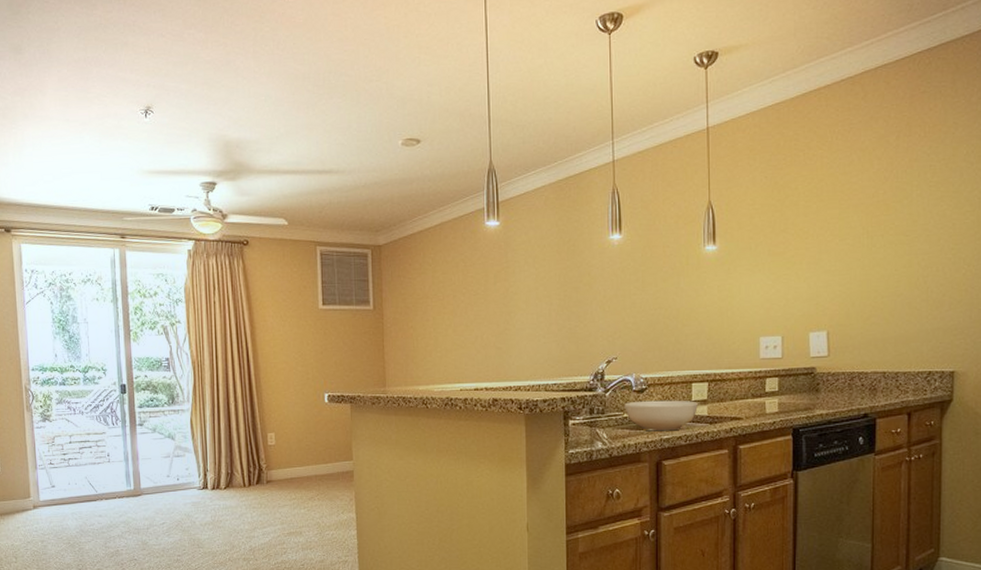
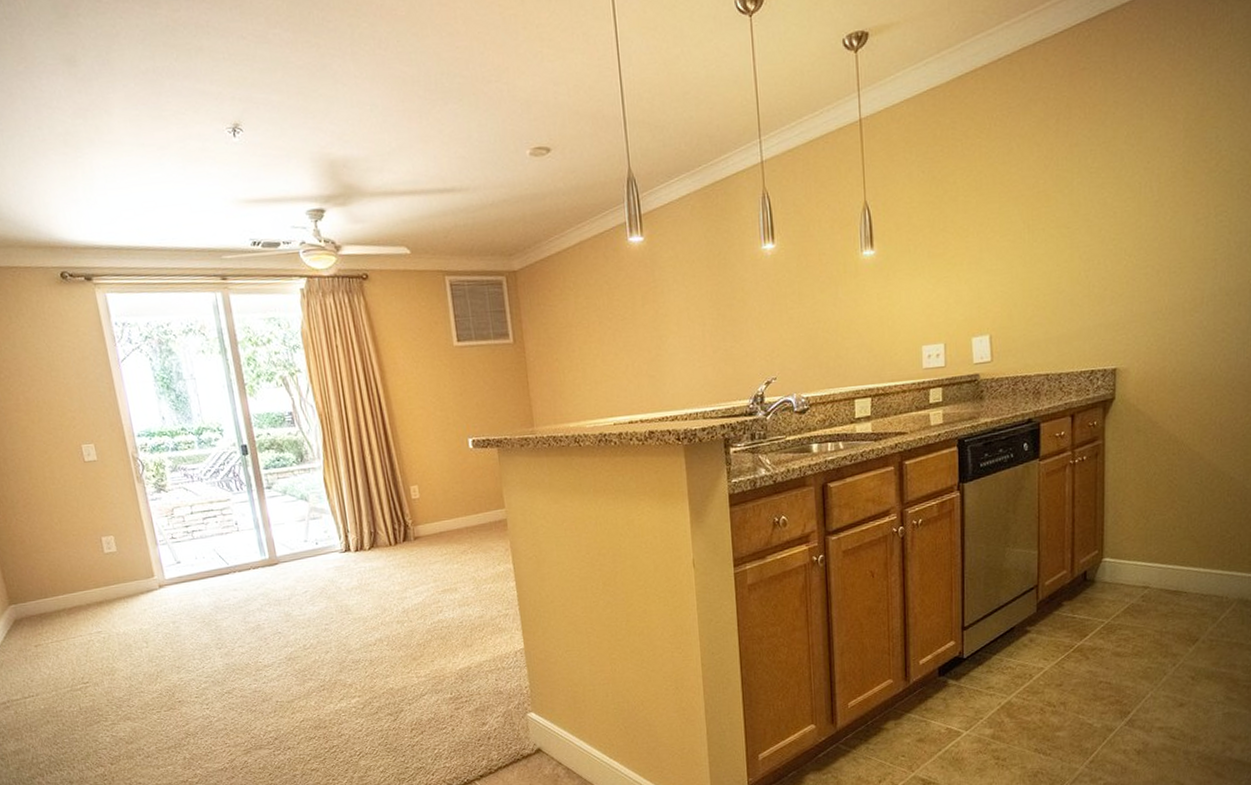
bowl: present [624,400,699,431] -> none [786,418,863,453]

